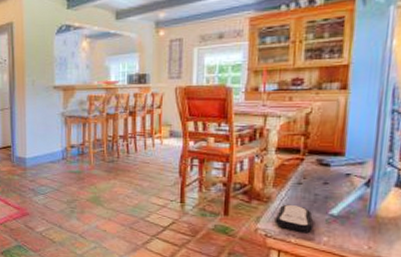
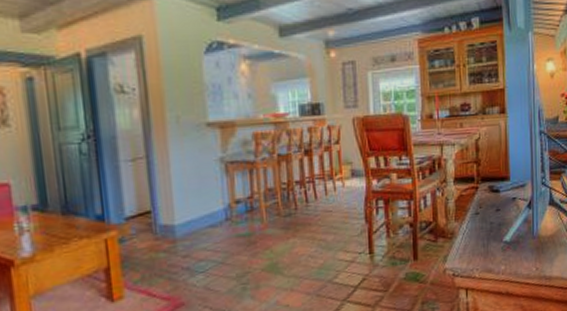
remote control: present [274,204,314,233] -> none [460,236,493,265]

